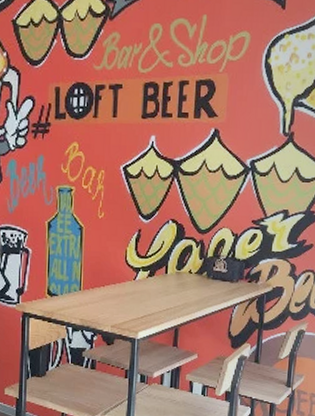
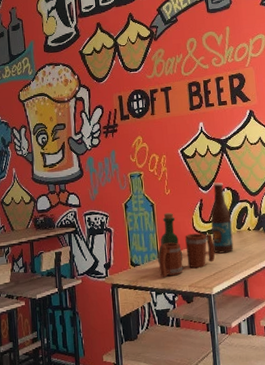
tavern set: none [78,239,147,313] -> present [157,212,215,277]
beer bottle: none [145,212,172,296] -> present [210,182,234,254]

